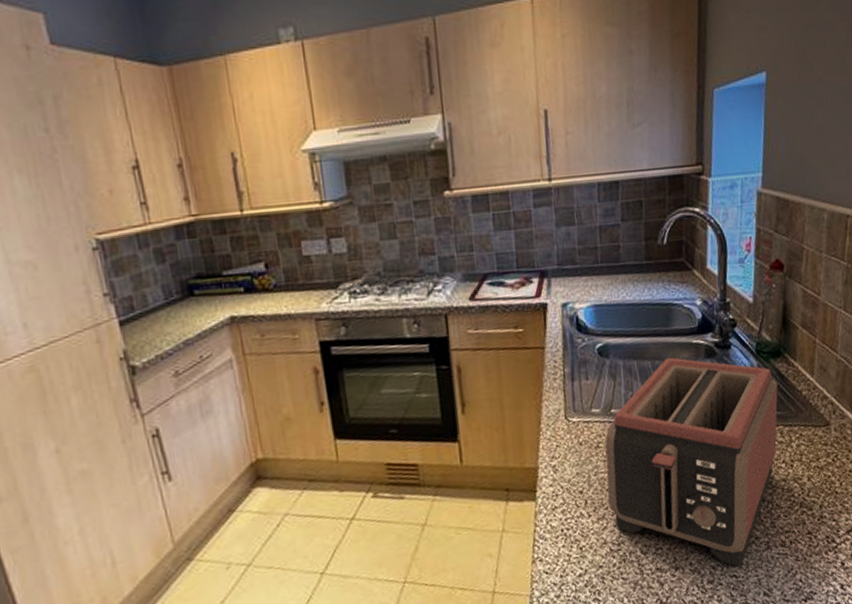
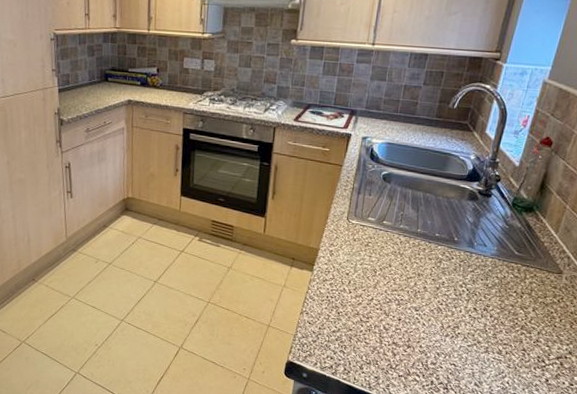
toaster: present [605,357,778,567] -> none [366,193,525,359]

